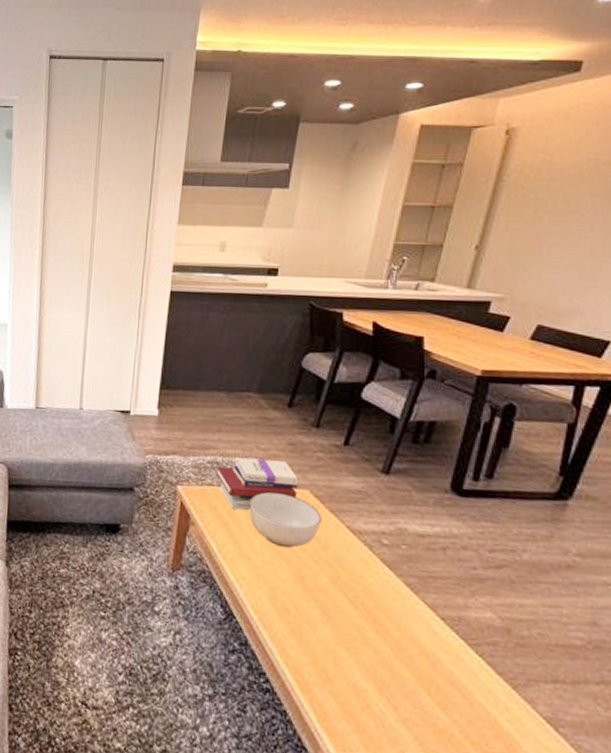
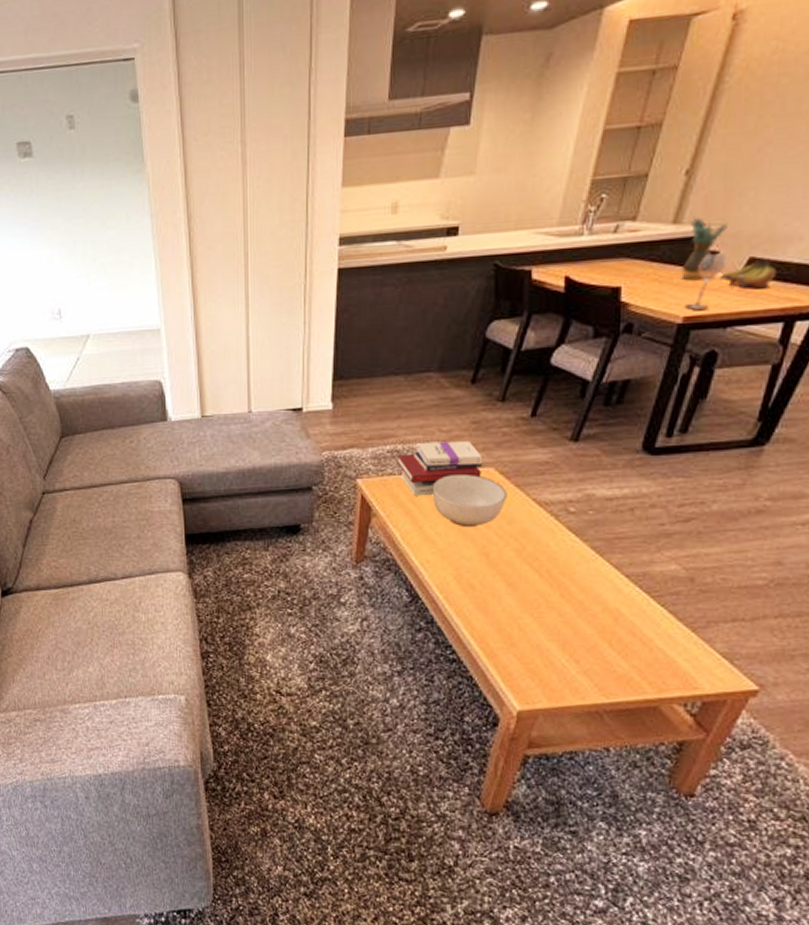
vase: none [477,285,515,340] -> present [681,217,727,281]
wineglass: none [483,316,518,365] -> present [685,252,727,310]
fruit: none [513,328,564,354] -> present [720,259,777,289]

